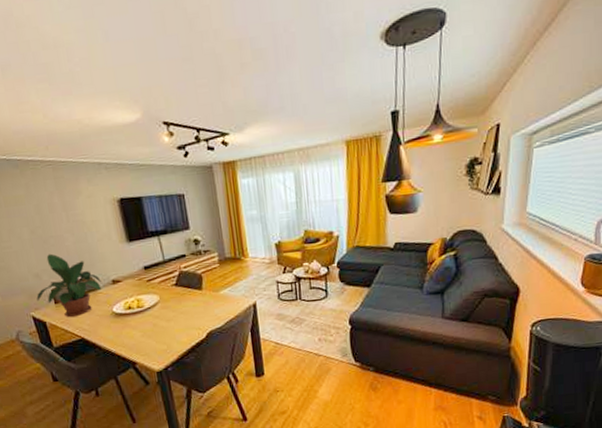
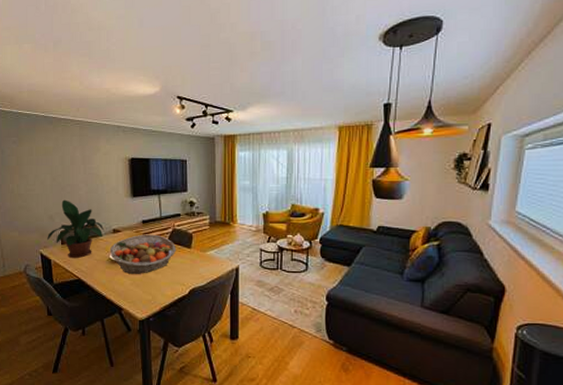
fruit basket: none [112,279,187,326] -> present [110,234,177,274]

